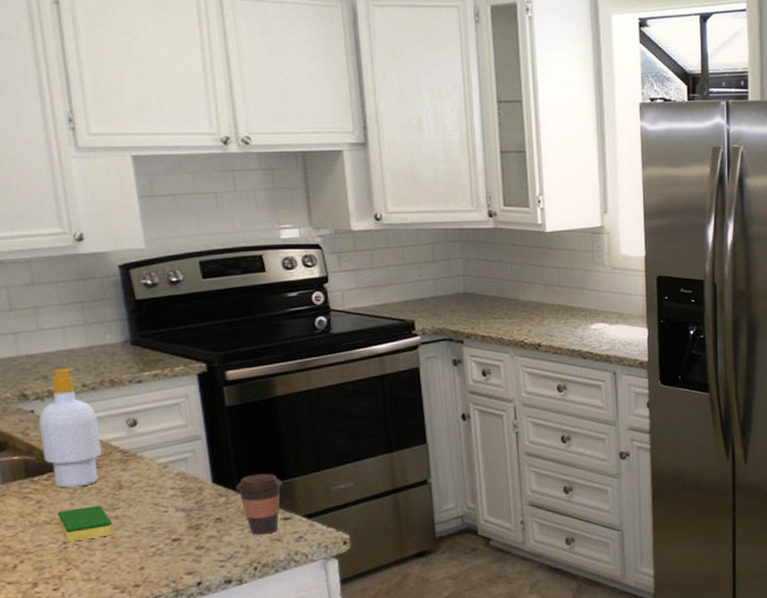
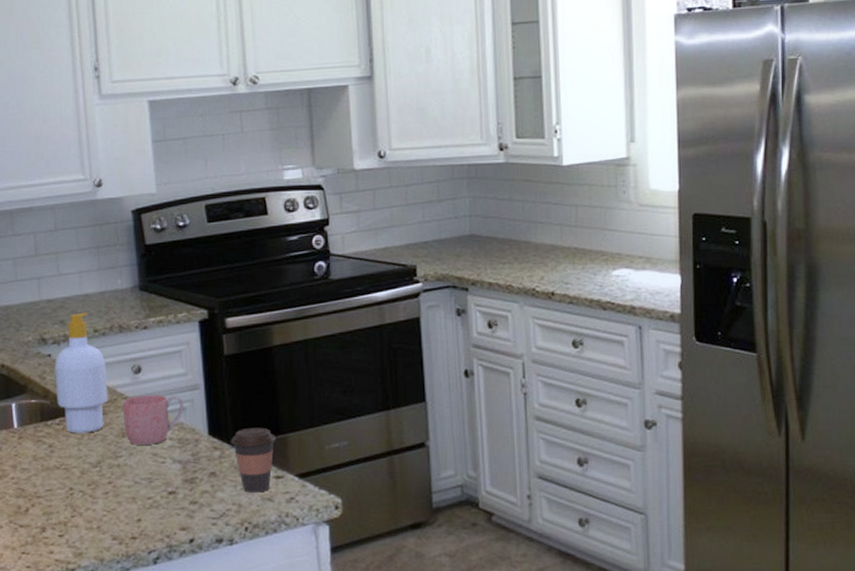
dish sponge: present [57,506,113,543] -> none [66,453,115,489]
mug: none [118,447,186,496] -> present [123,395,184,445]

